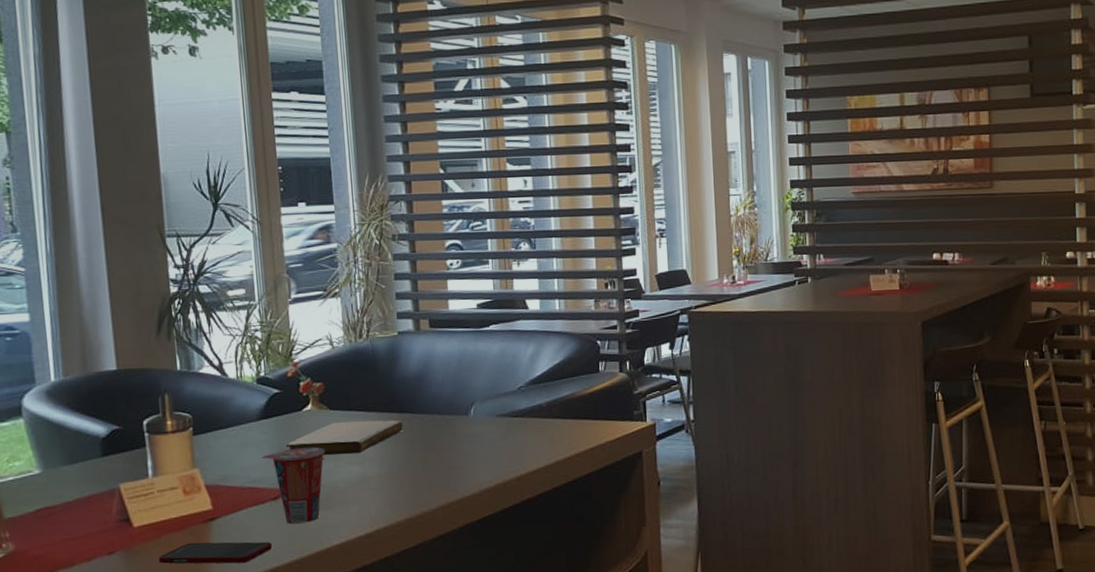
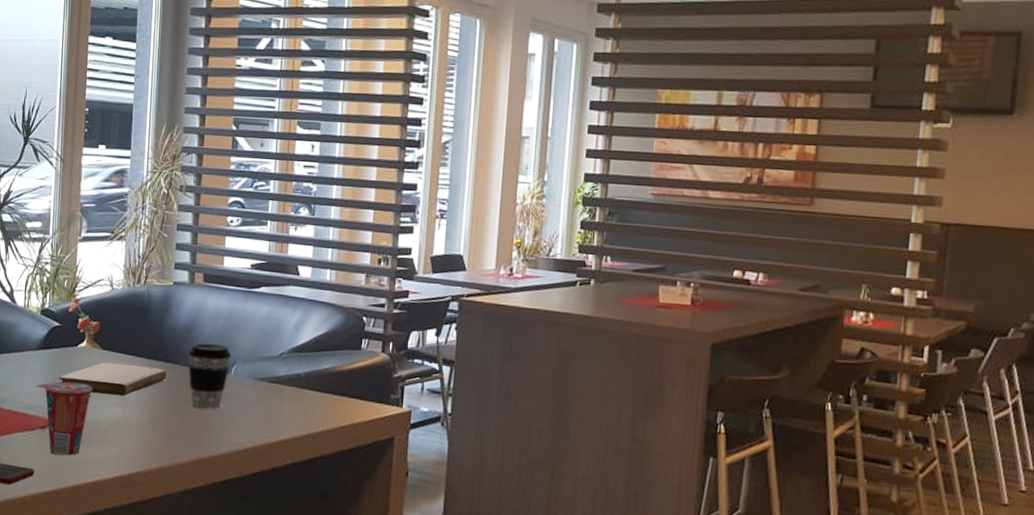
coffee cup: none [422,387,469,453] -> present [188,343,232,409]

